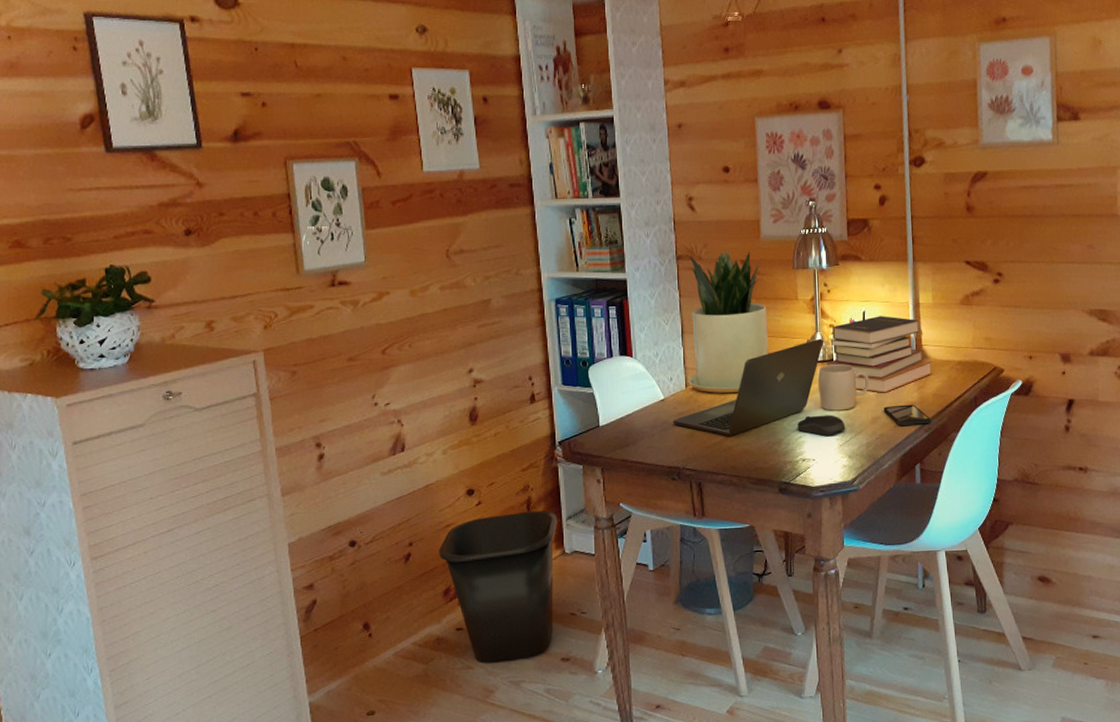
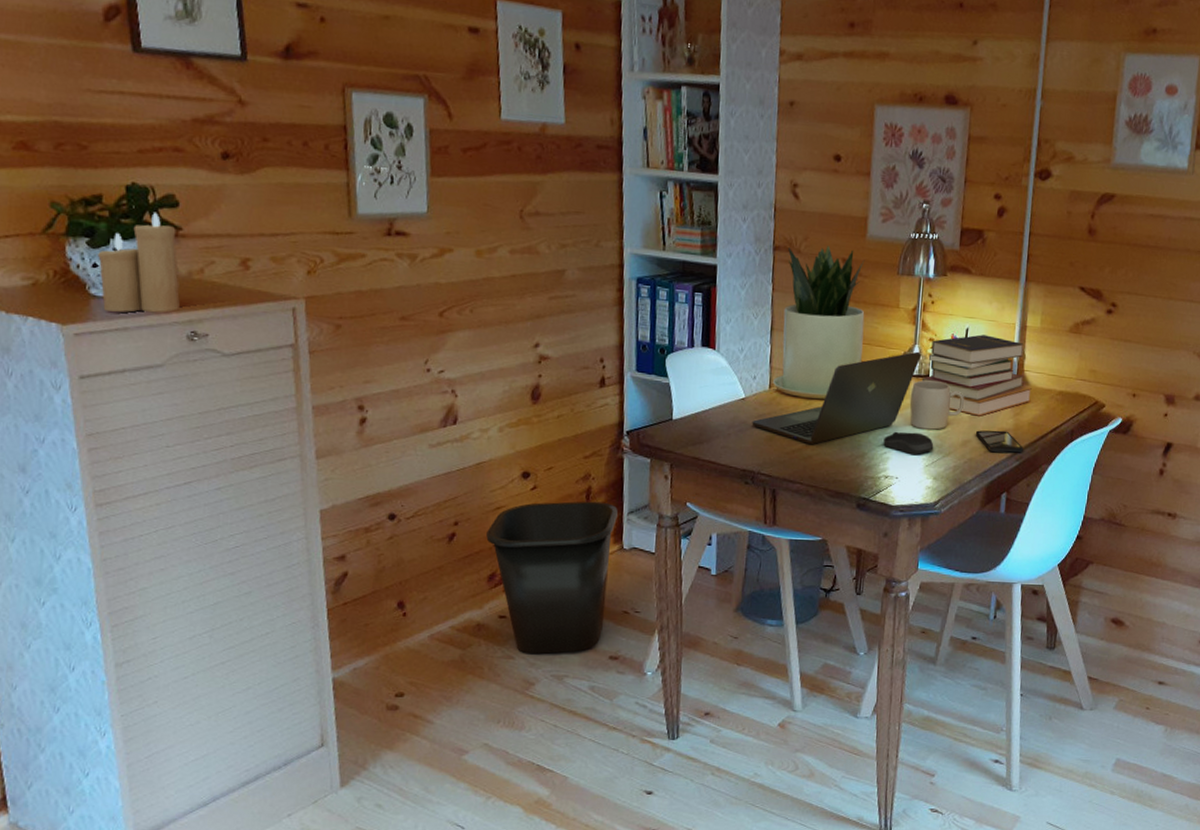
candle: none [84,289,155,381] -> present [98,212,180,314]

